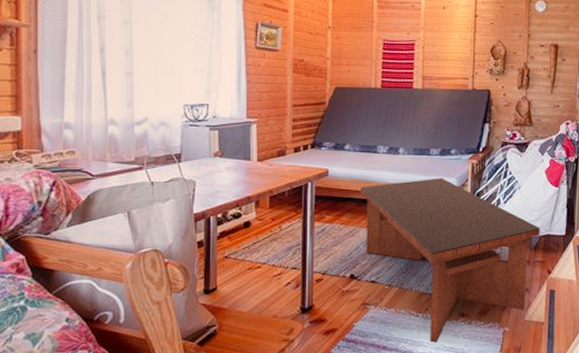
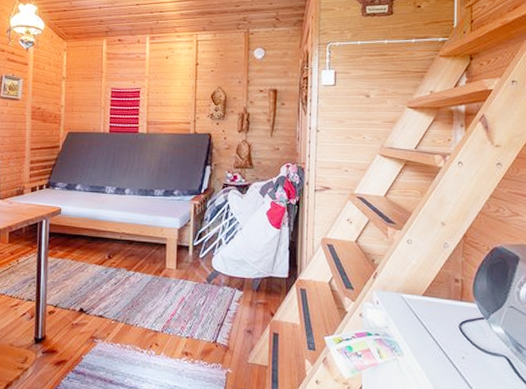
coffee table: present [360,178,540,343] -> none [90,217,262,380]

